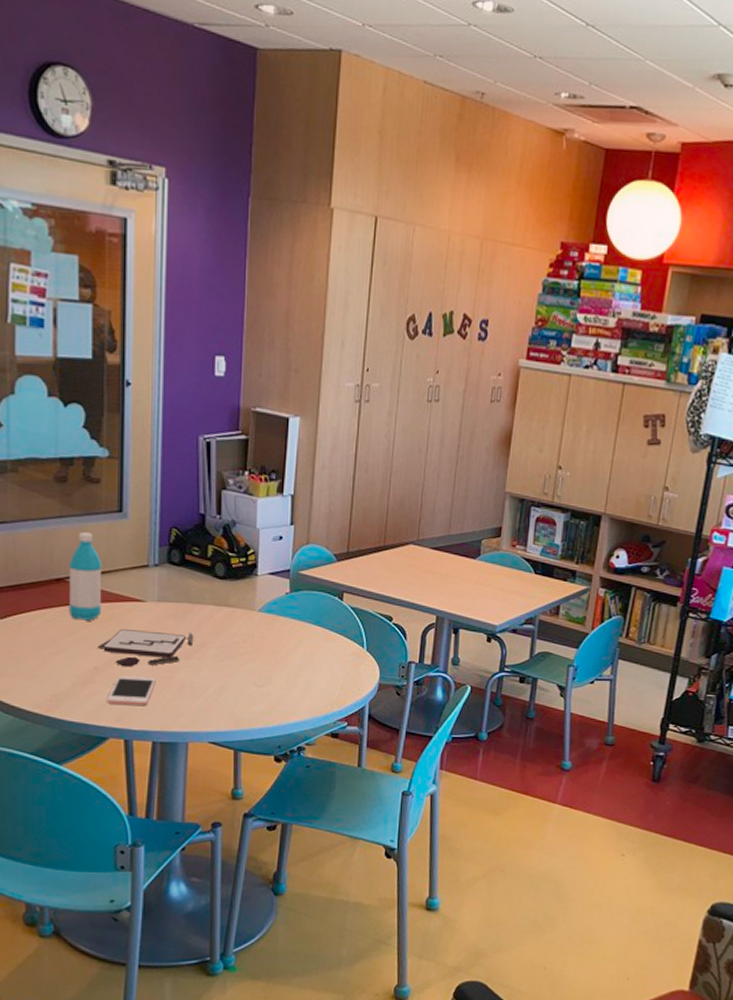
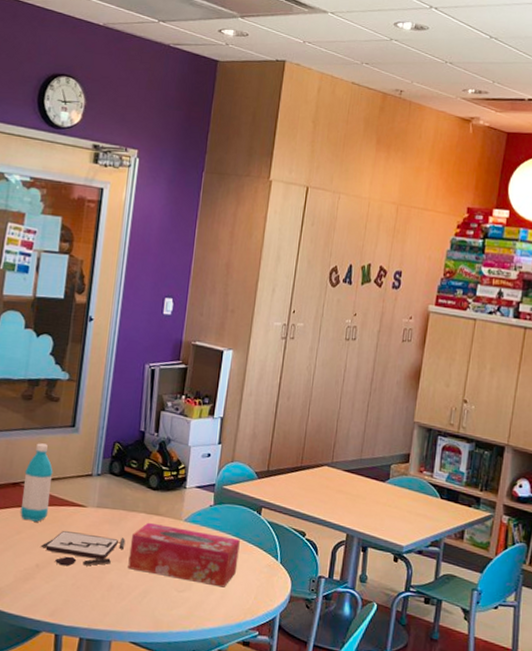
cell phone: present [107,675,156,705] -> none [44,573,89,603]
tissue box: none [199,614,322,679] -> present [128,522,240,588]

